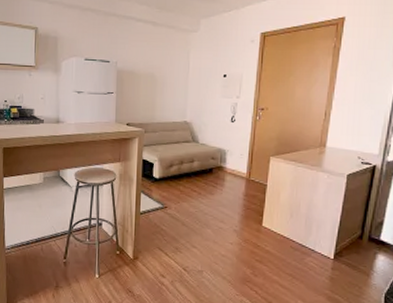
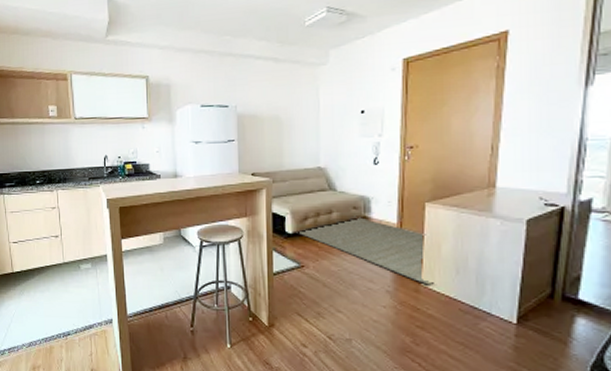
rug: none [162,165,274,226] -> present [296,215,436,285]

